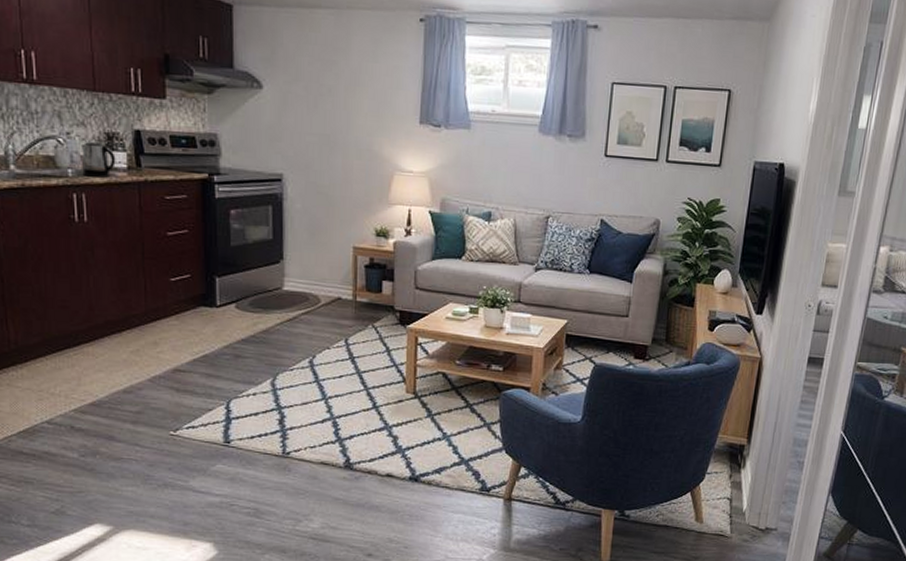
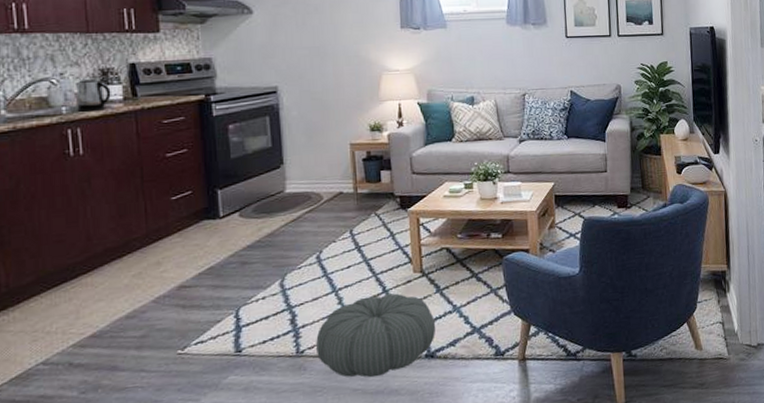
pouf: none [302,409,424,490] -> present [316,293,436,378]

